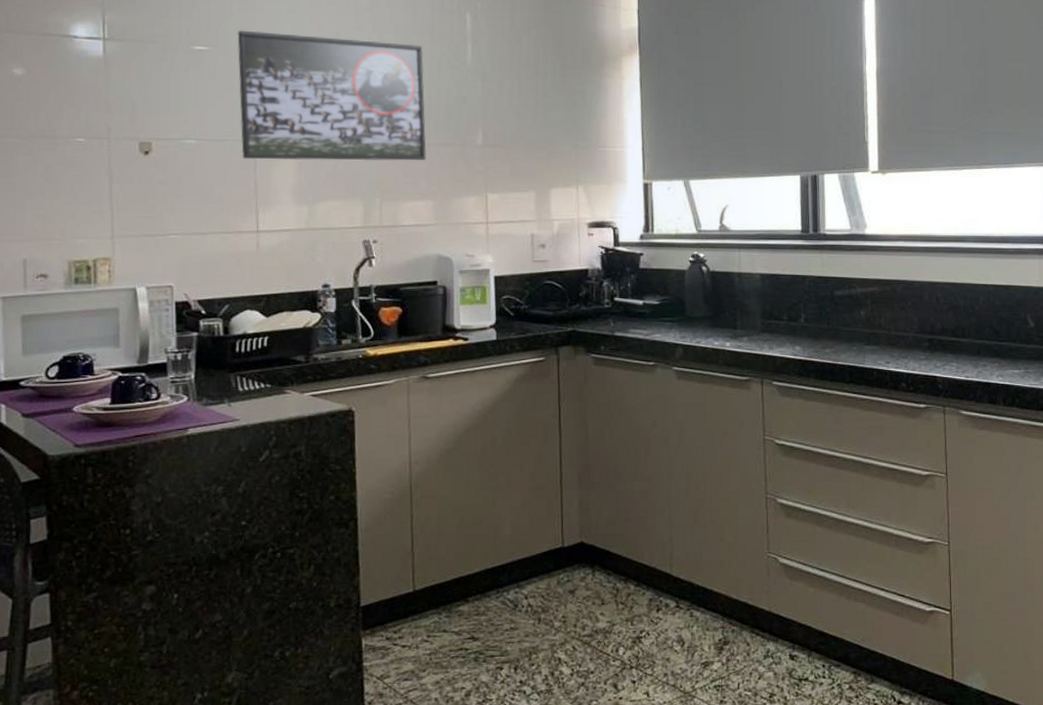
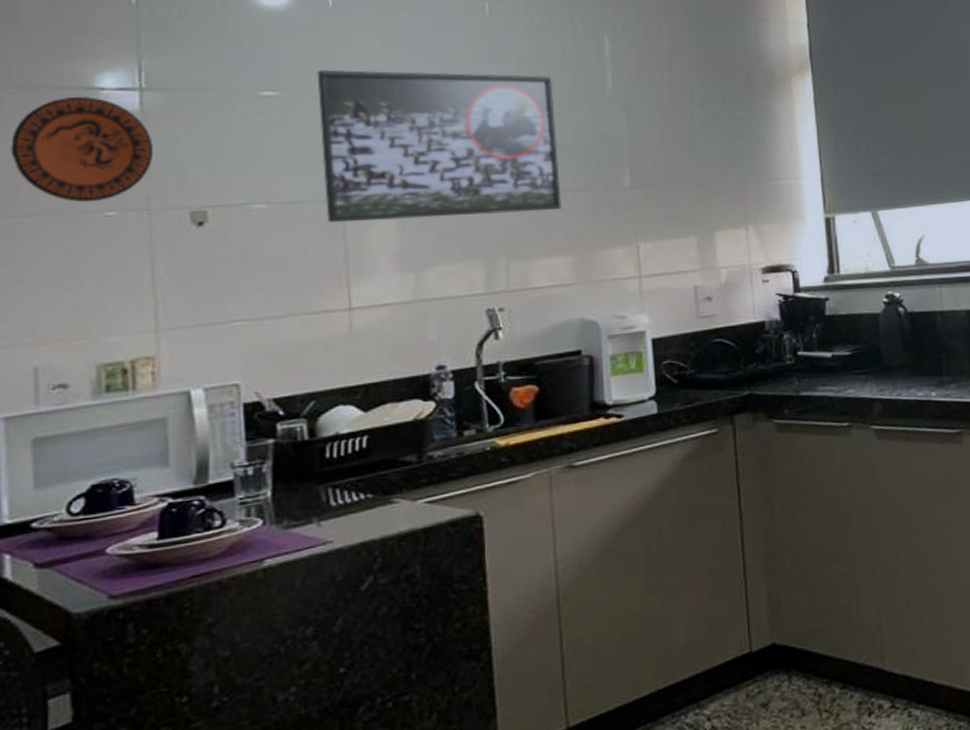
decorative plate: none [8,42,112,130] -> present [10,96,153,203]

